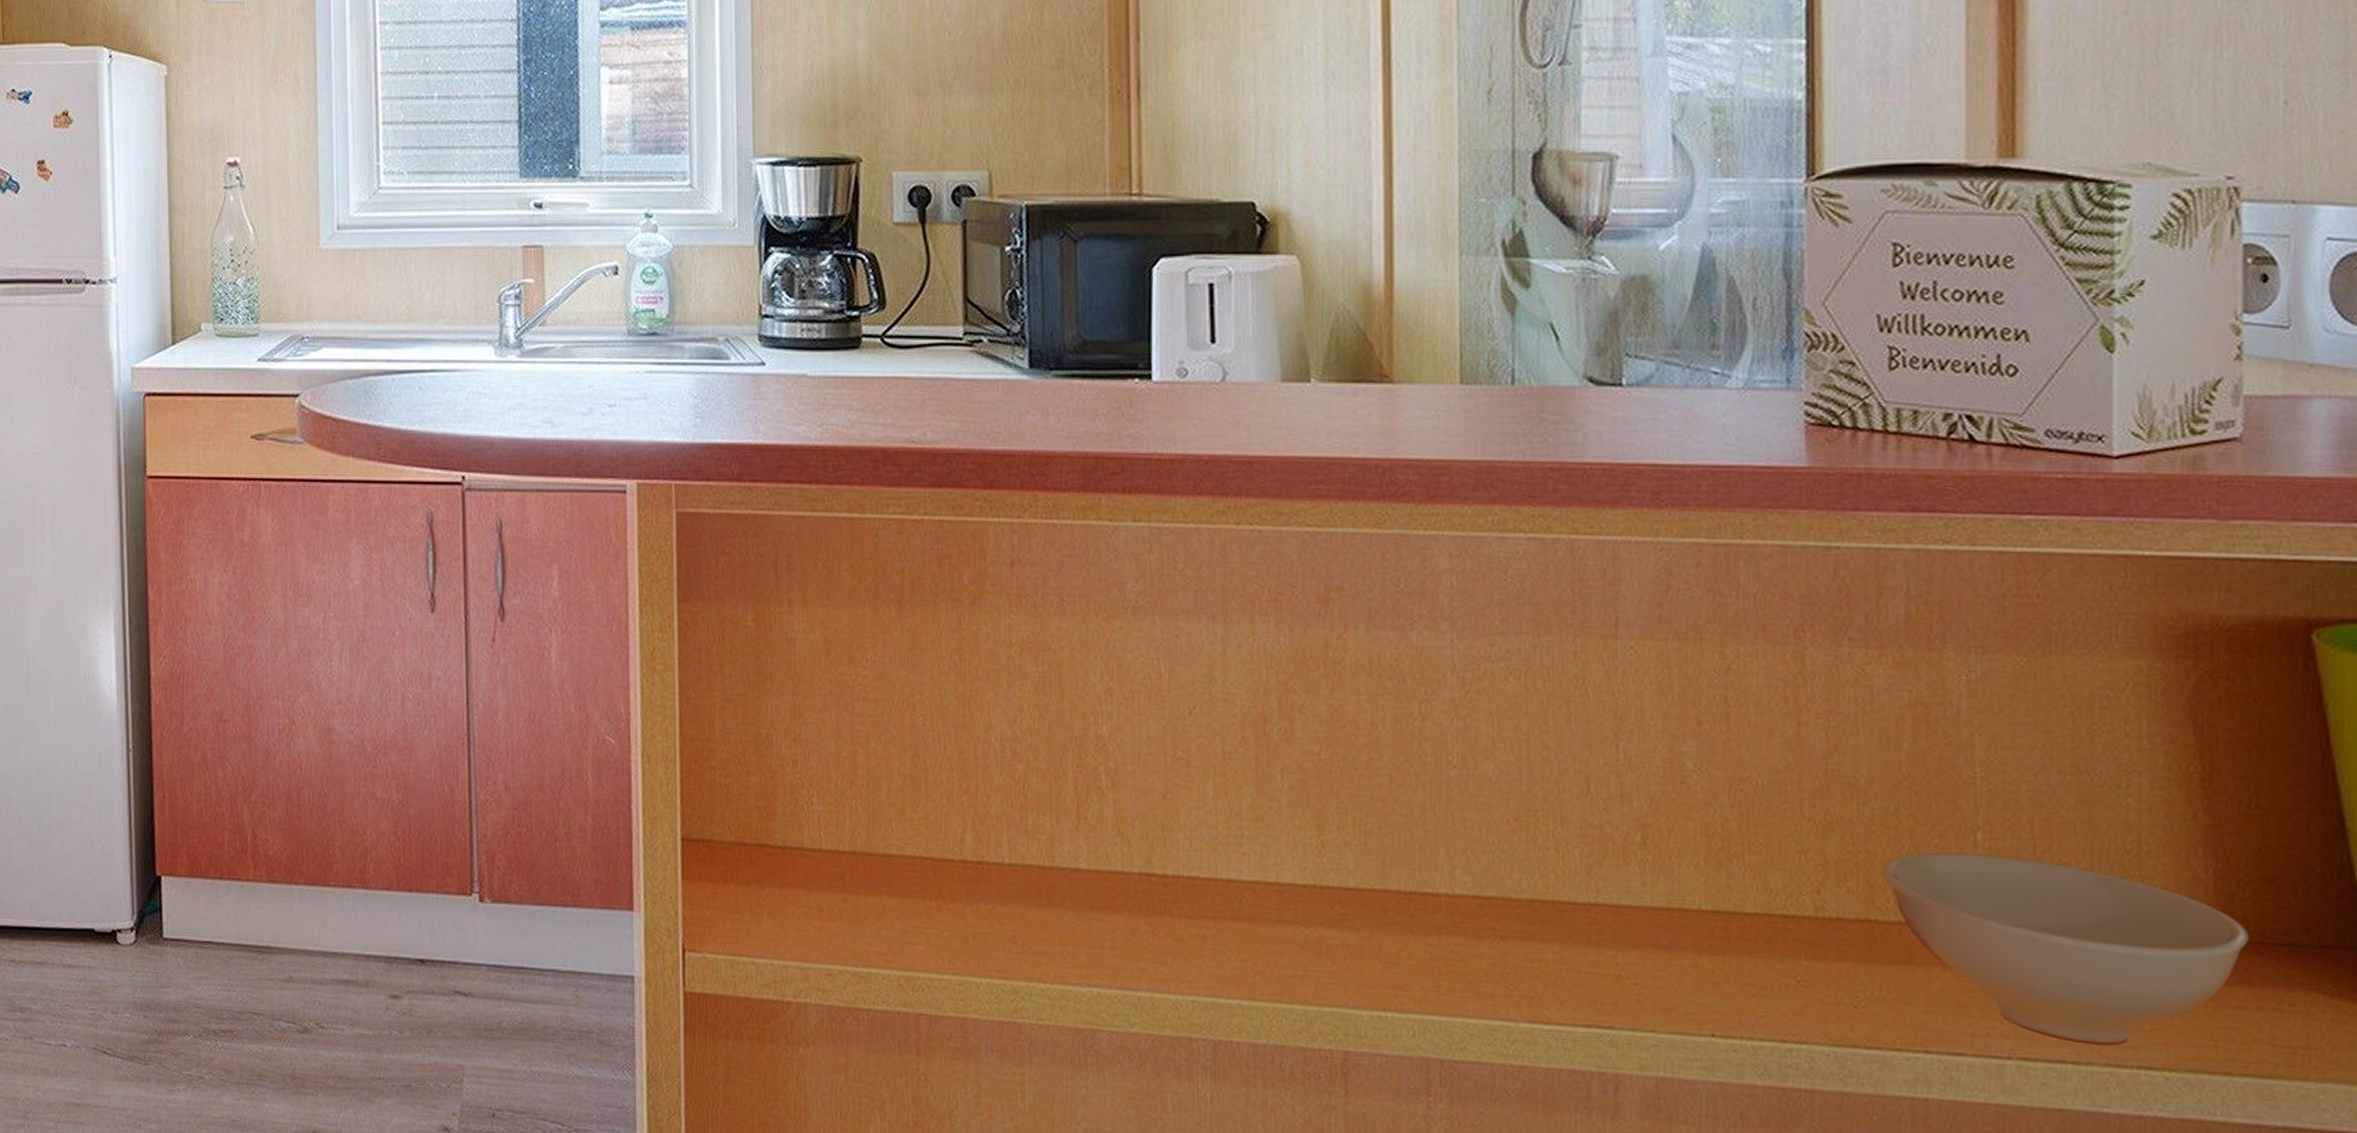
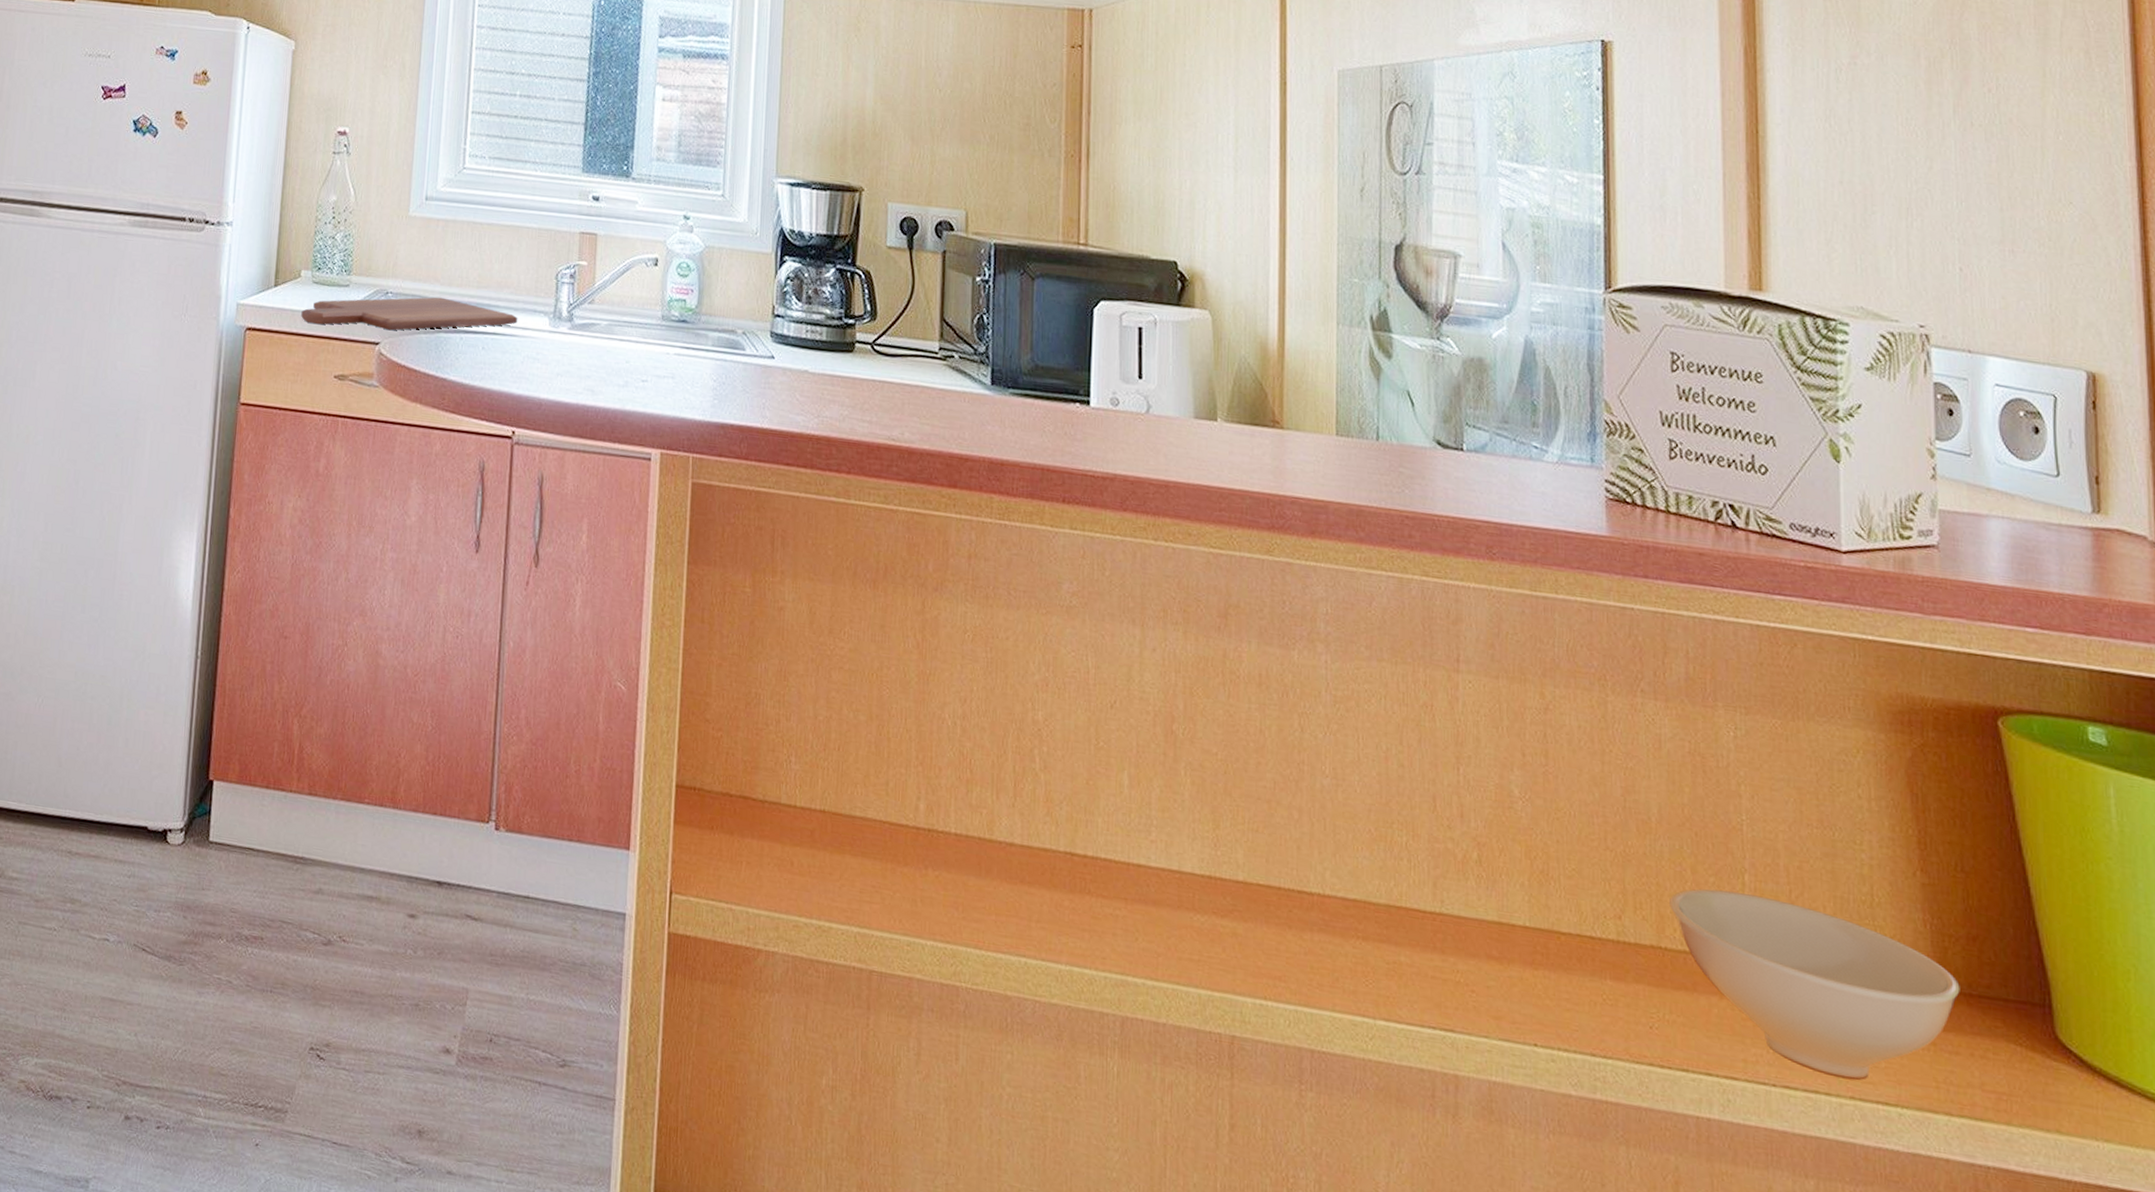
cutting board: none [206,337,458,382] -> present [301,297,518,331]

